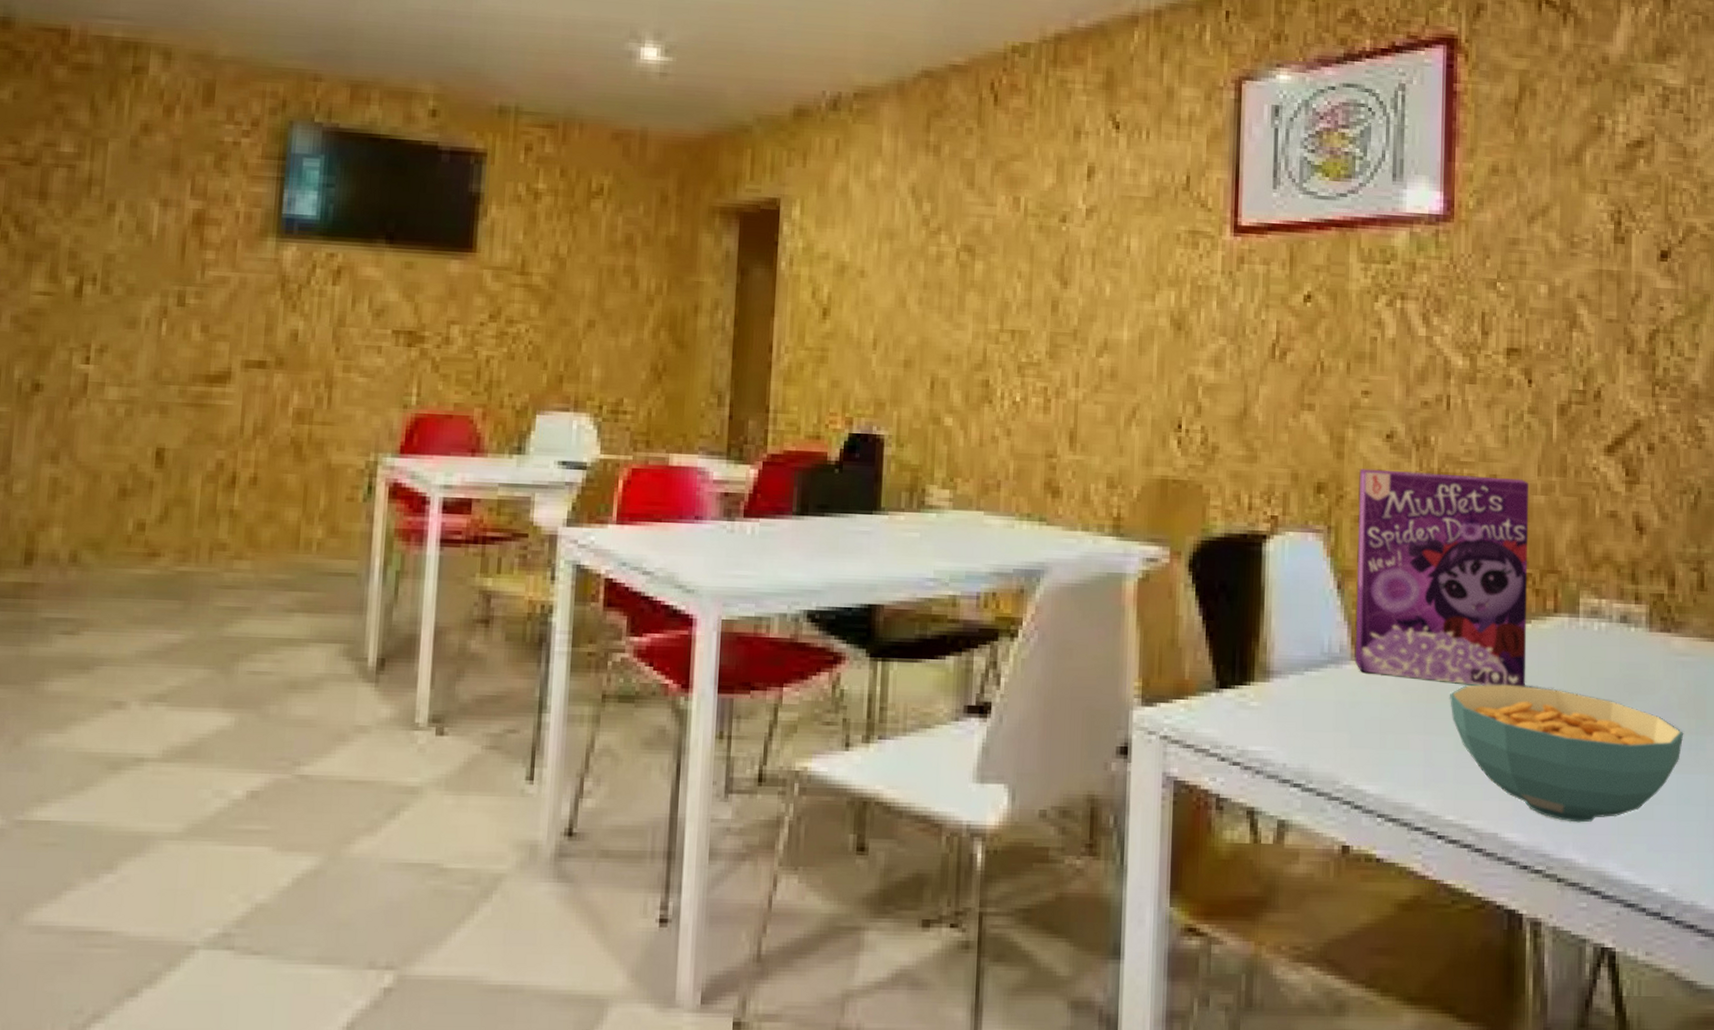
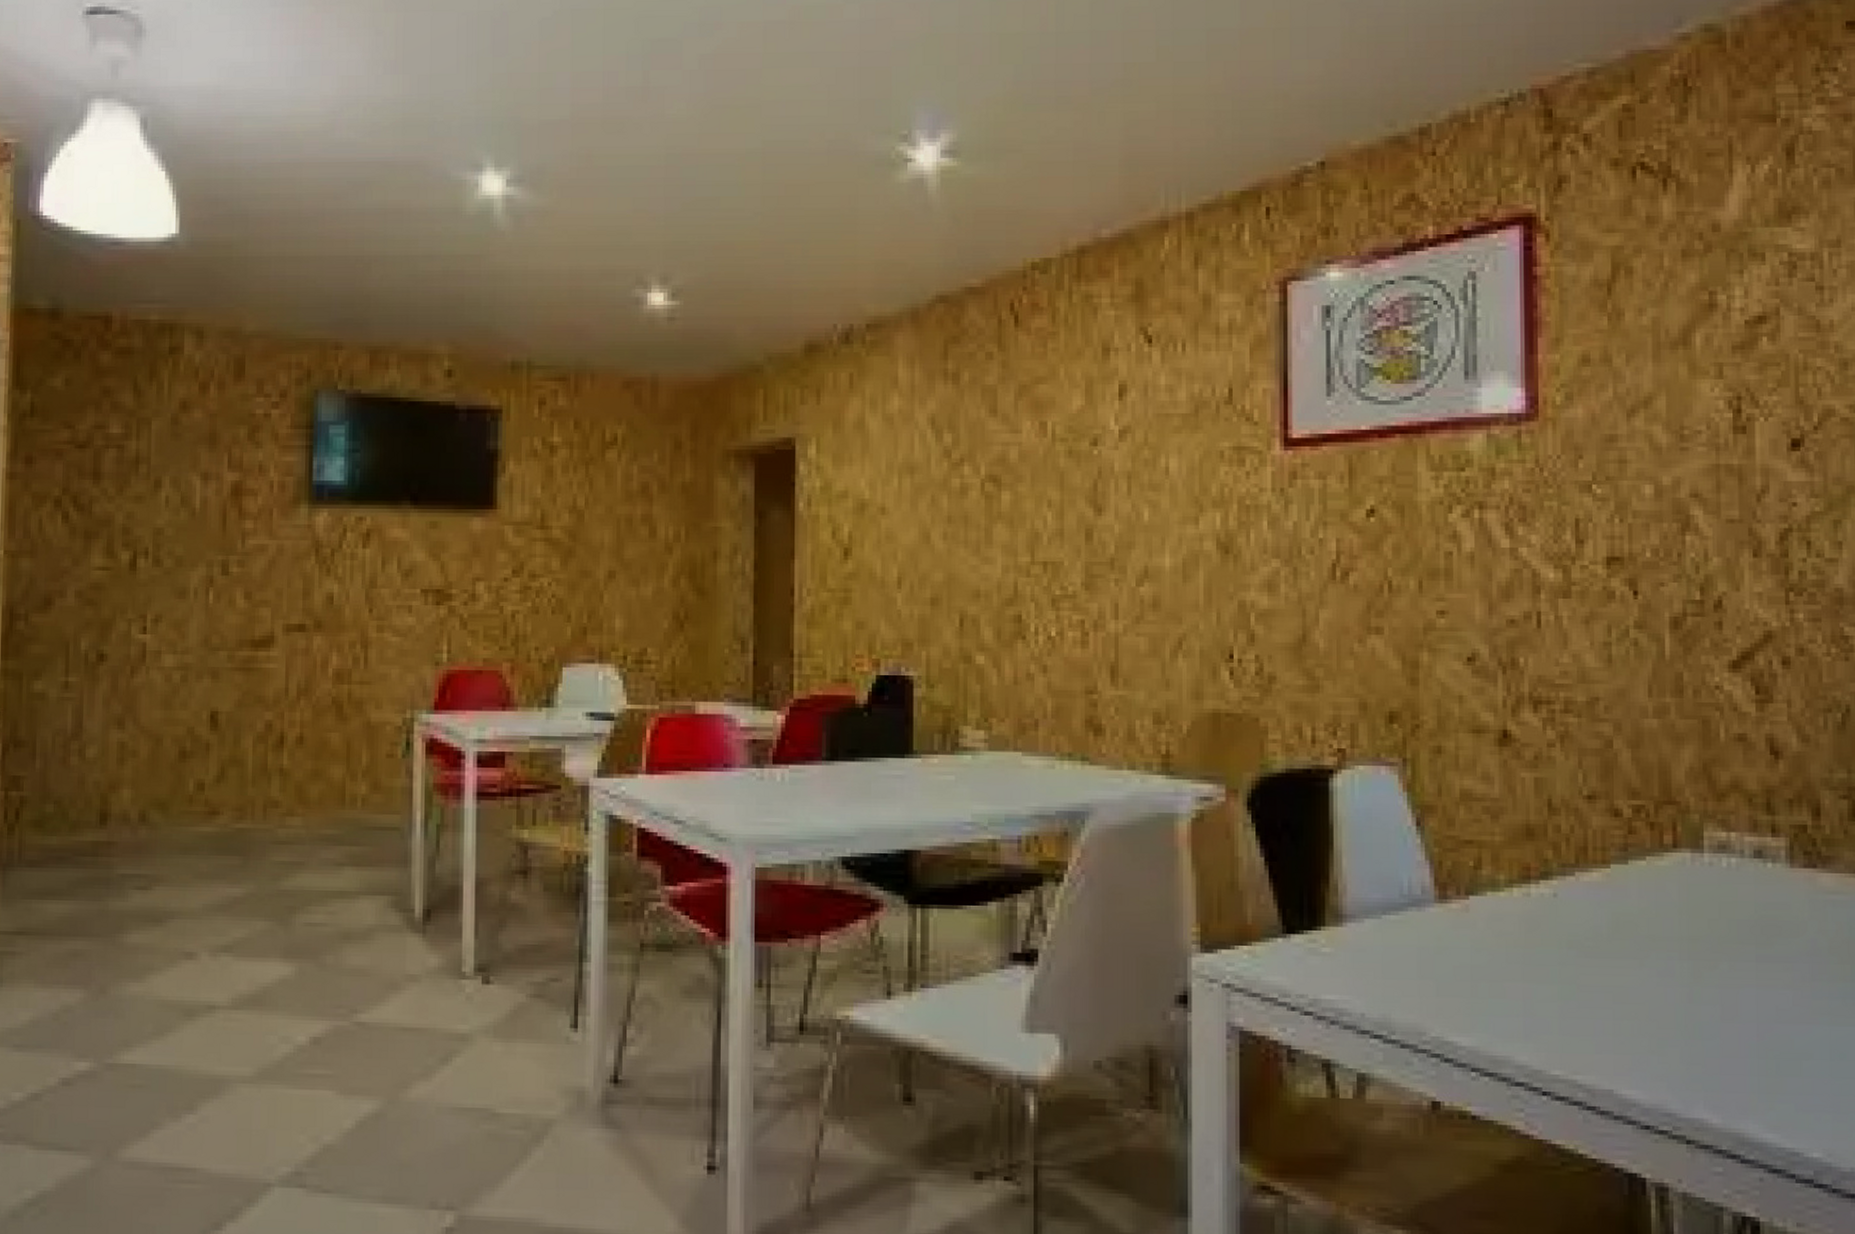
cereal box: present [1354,468,1529,687] -> none [1437,695,1642,930]
cereal bowl: present [1450,684,1684,823] -> none [1552,927,1837,1079]

